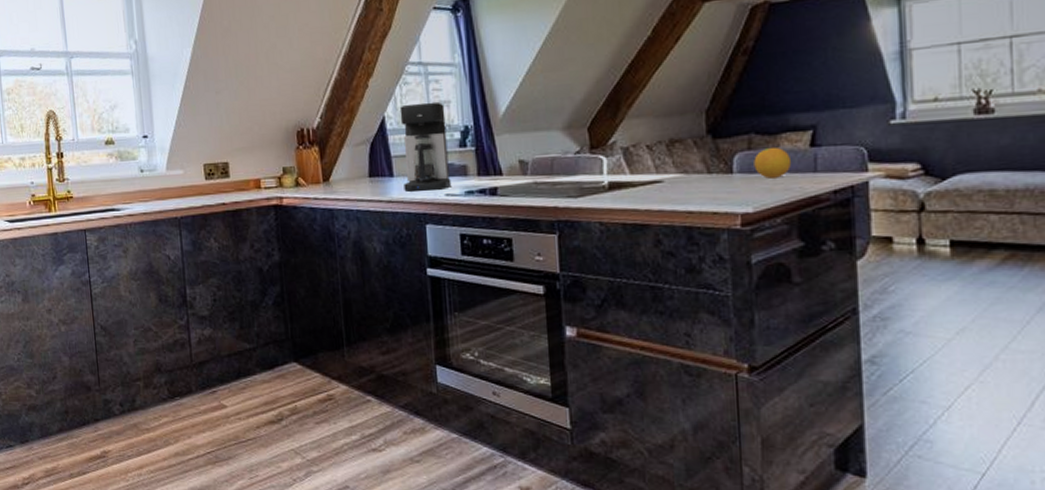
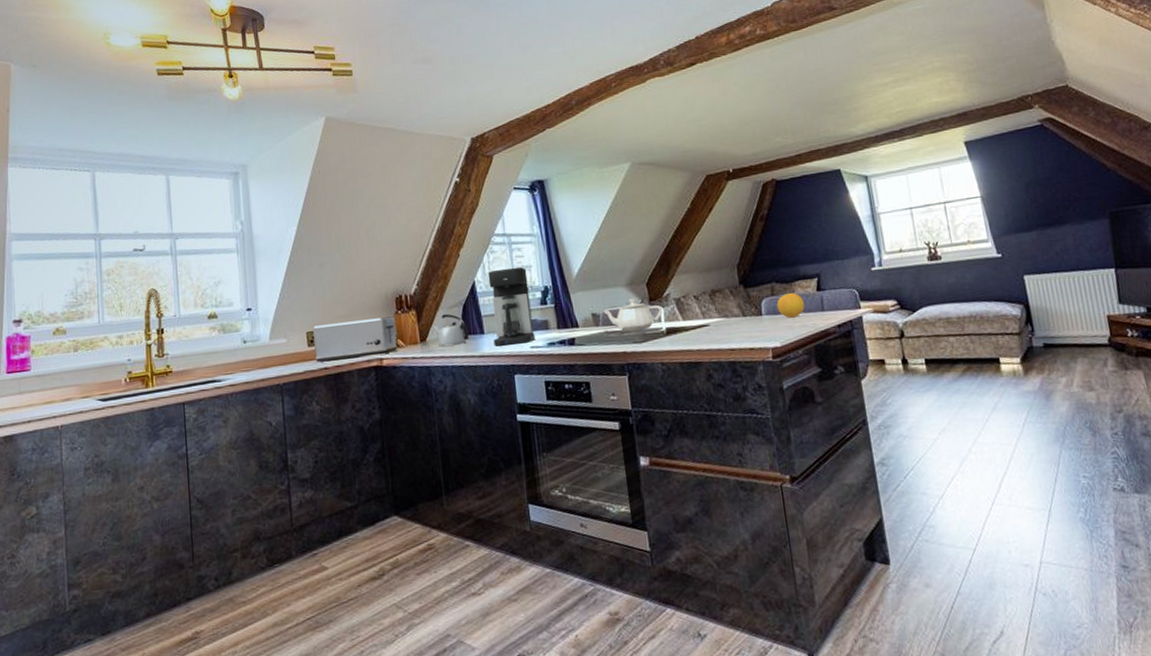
toaster: none [210,152,298,197] -> present [313,316,397,363]
kettle: none [335,152,377,189] -> present [431,313,470,347]
teapot: none [532,144,606,184] -> present [603,298,663,332]

